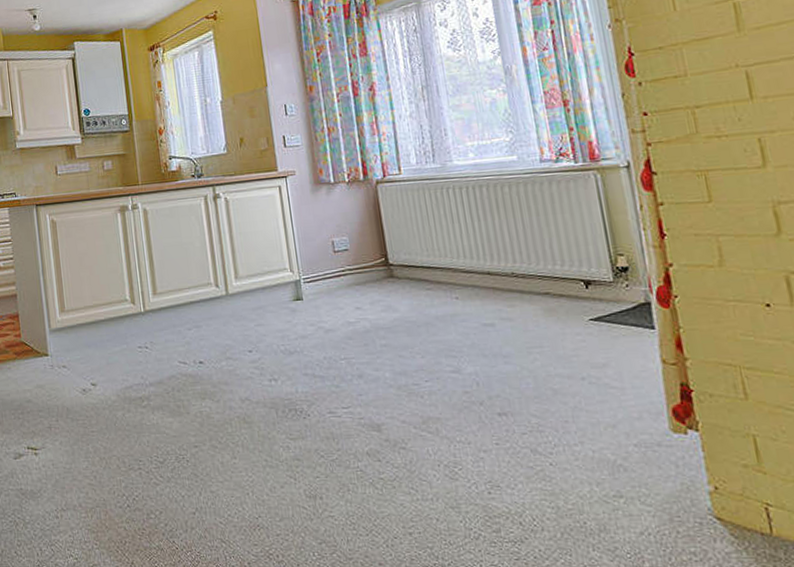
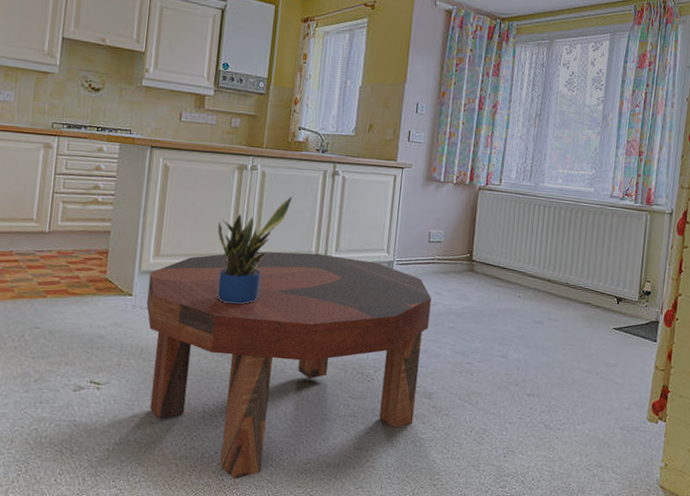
coffee table: none [59,284,367,541] -> present [146,251,432,480]
potted plant: none [113,229,179,351] -> present [217,196,292,305]

